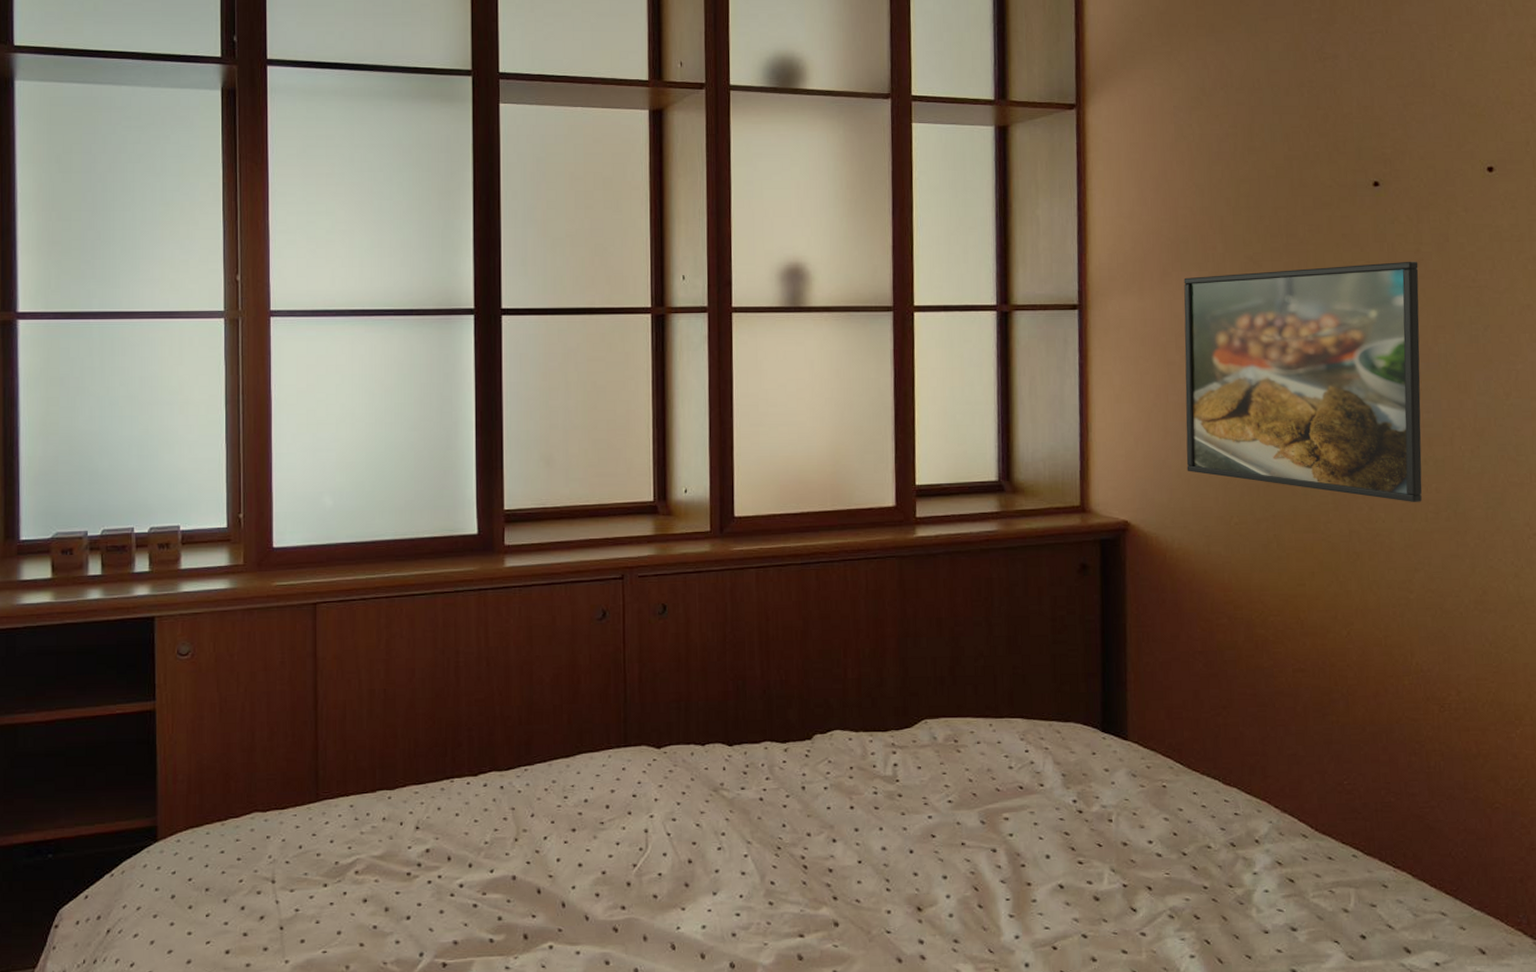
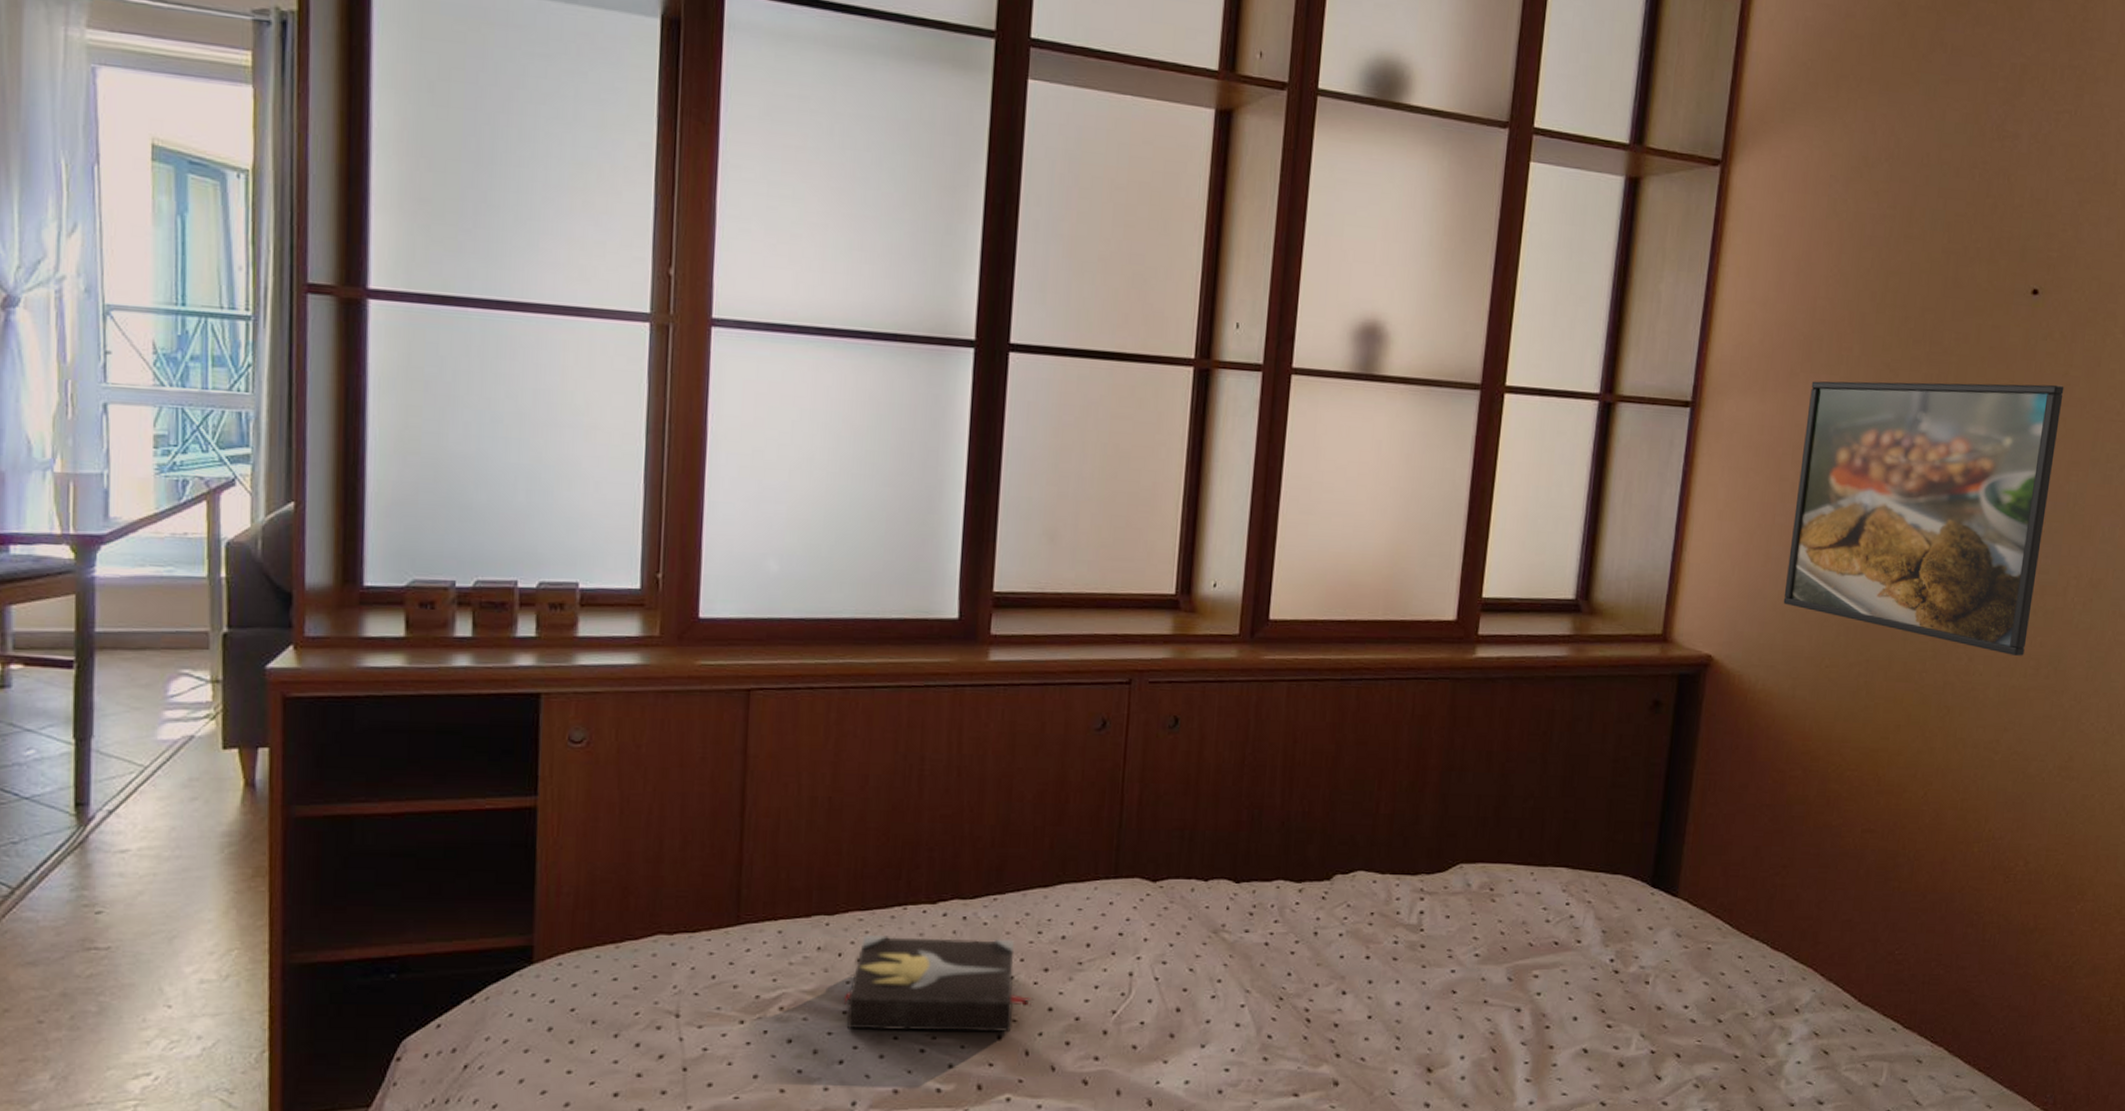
hardback book: none [408,804,565,889] -> present [844,935,1033,1033]

